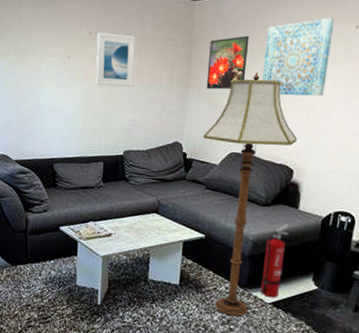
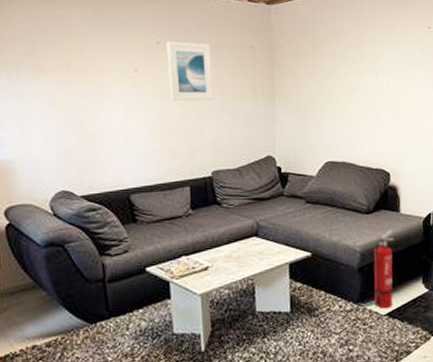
floor lamp: present [203,72,297,317] -> none [296,76,389,336]
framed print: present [206,35,249,90] -> none [291,39,332,97]
wall art: present [262,17,335,96] -> none [347,19,409,99]

